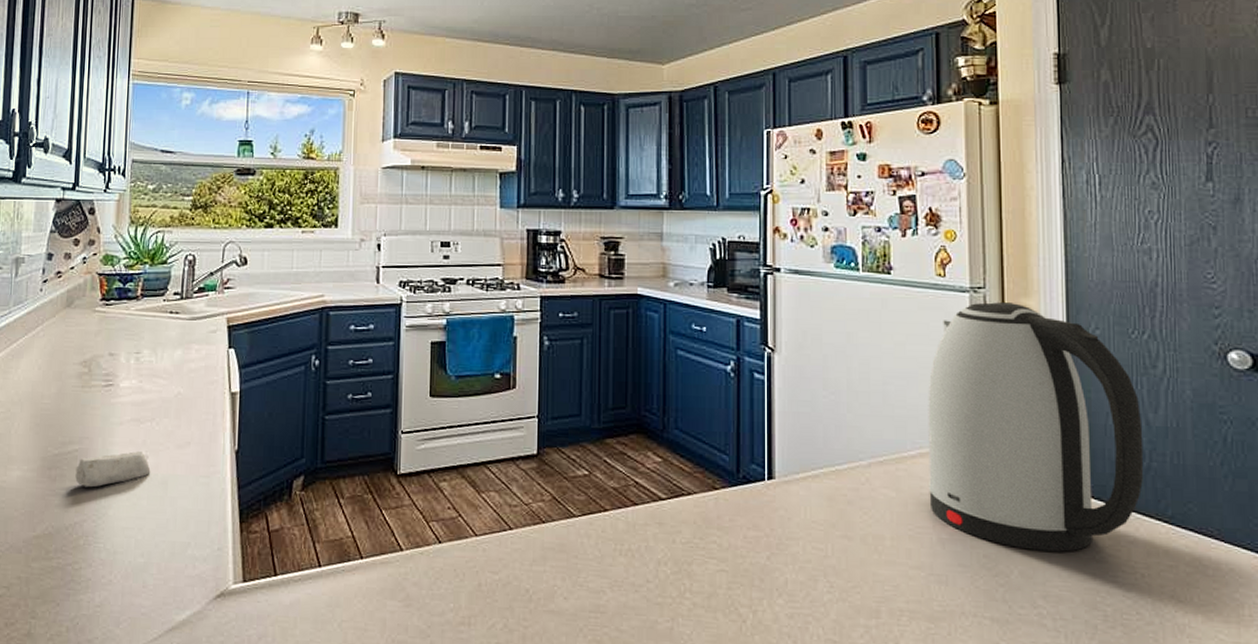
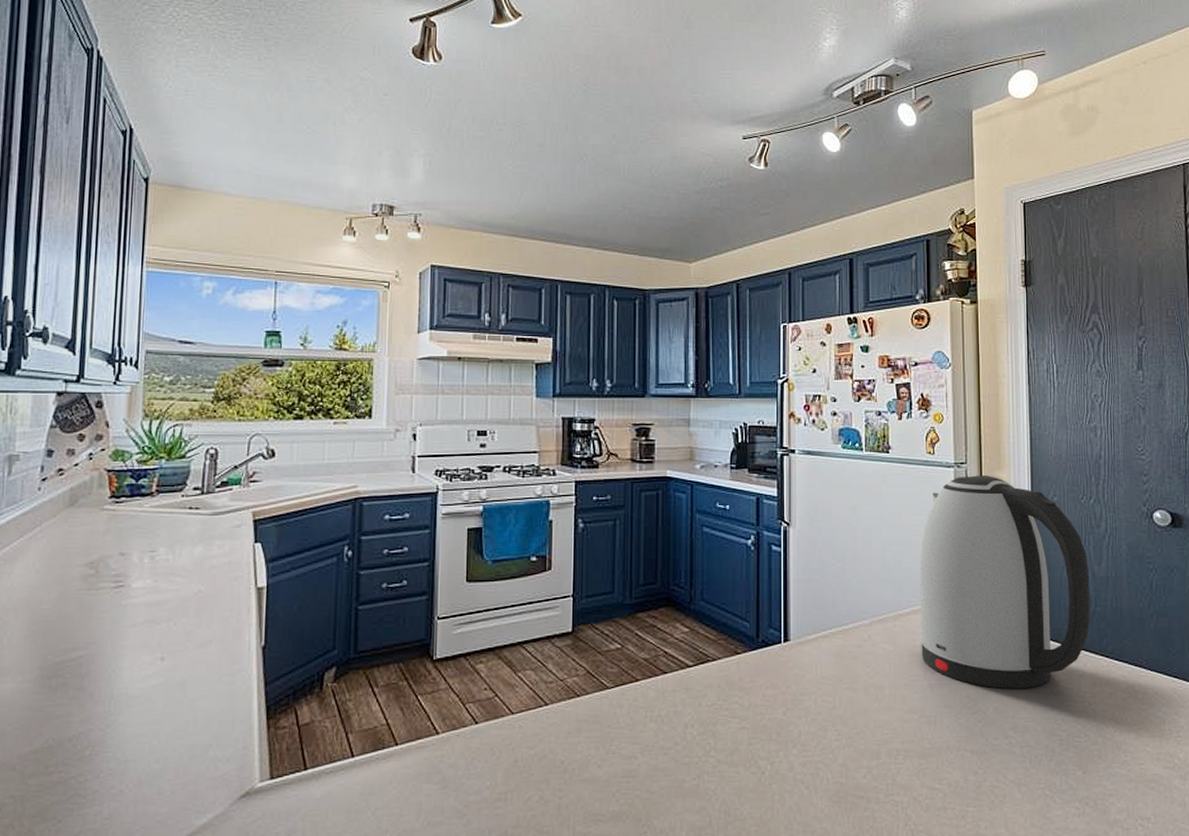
soap bar: present [75,451,151,488] -> none [80,654,167,695]

